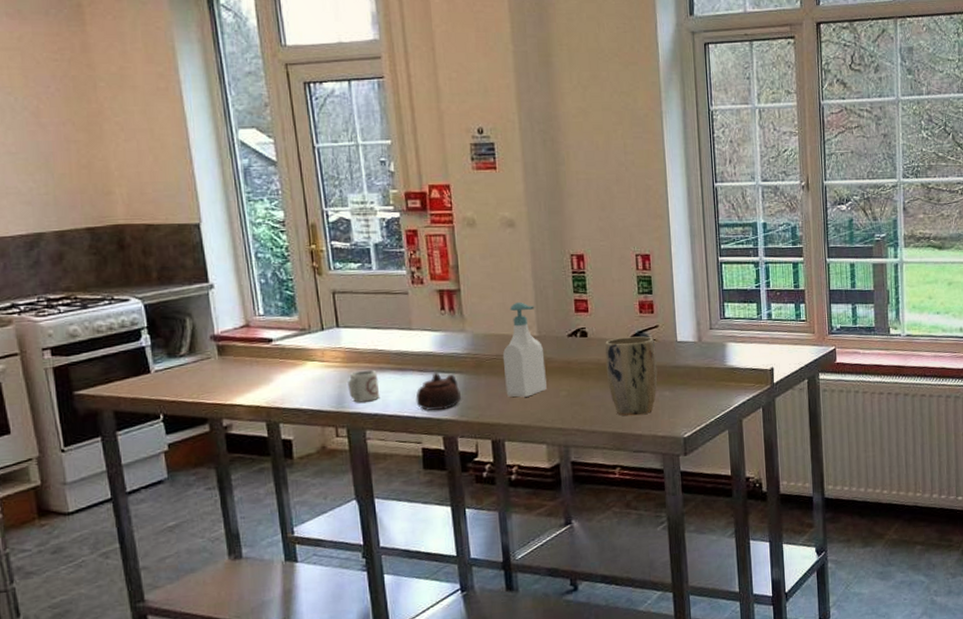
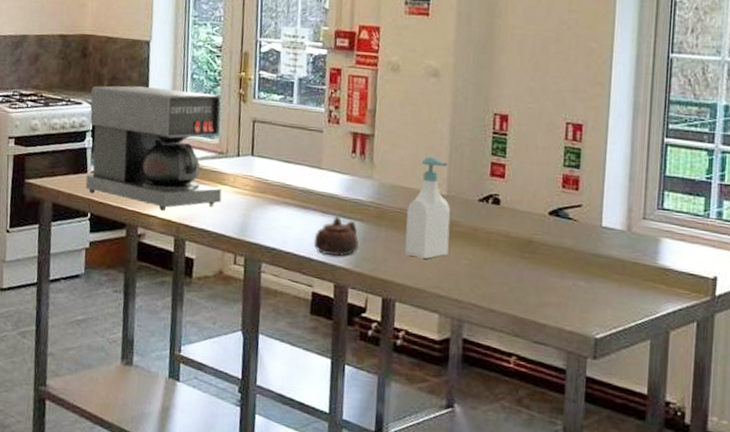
coffee maker: none [137,271,312,399] -> present [85,85,222,211]
cup: present [348,369,380,403] -> none [252,202,282,235]
plant pot: present [604,336,658,416] -> none [515,211,575,303]

